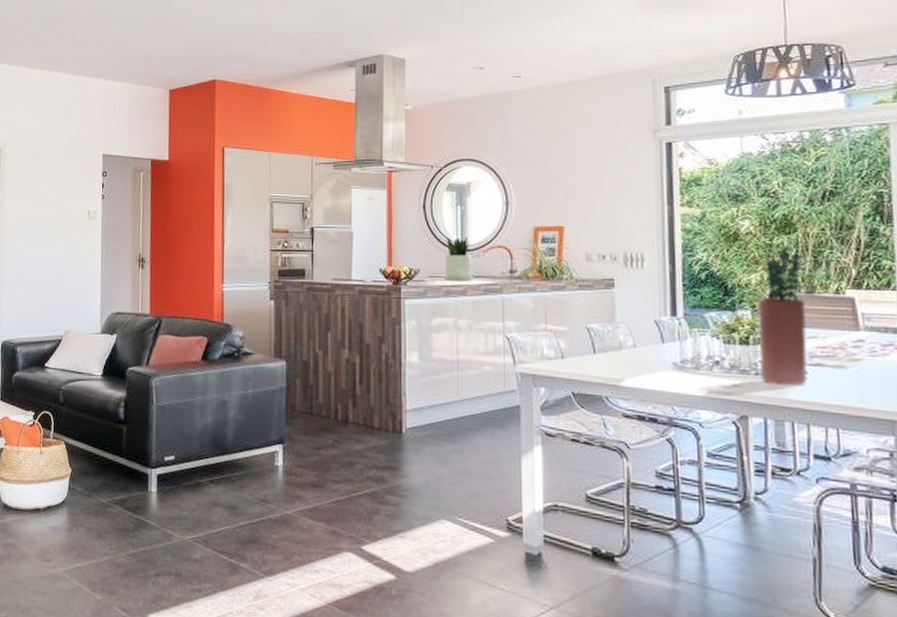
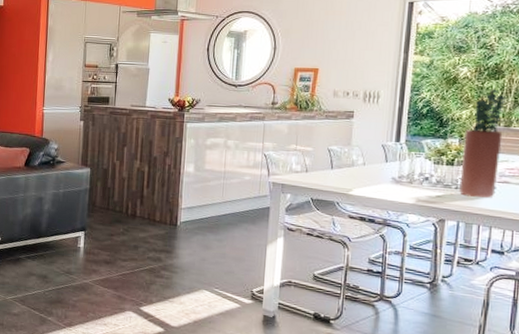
planter: present [443,237,474,281] -> none [218,74,243,110]

